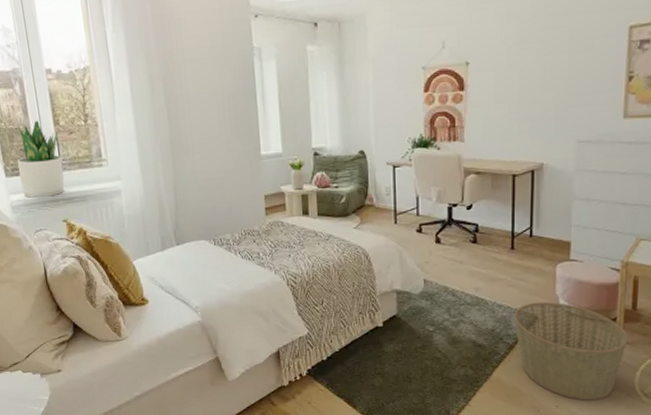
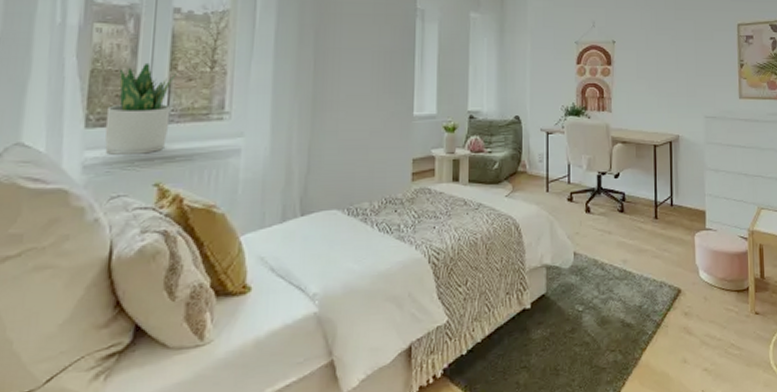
basket: present [514,302,628,401] -> none [659,273,760,382]

